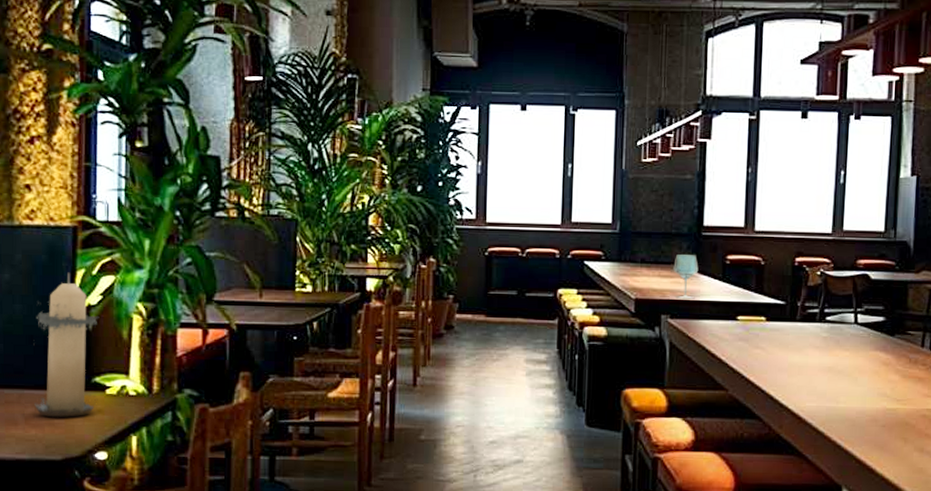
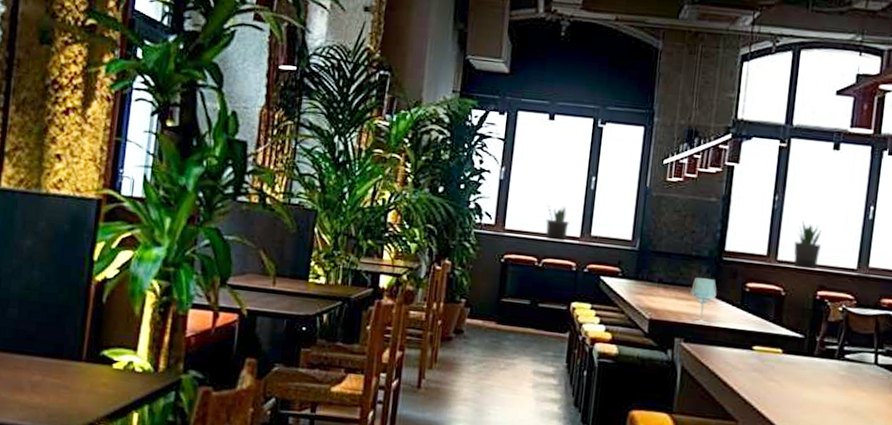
candle: present [33,272,100,417] -> none [42,244,114,388]
planter: none [526,195,549,231] -> present [545,205,569,242]
planter: none [770,191,796,237] -> present [793,221,821,270]

